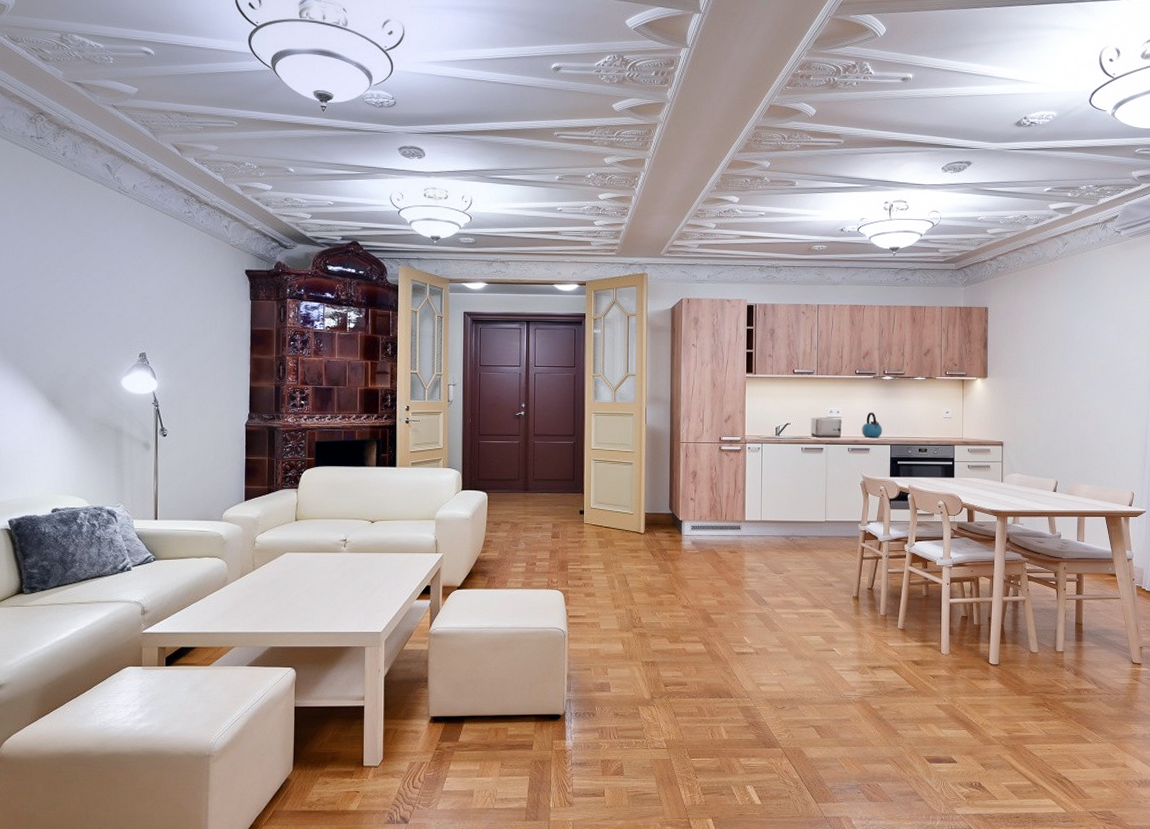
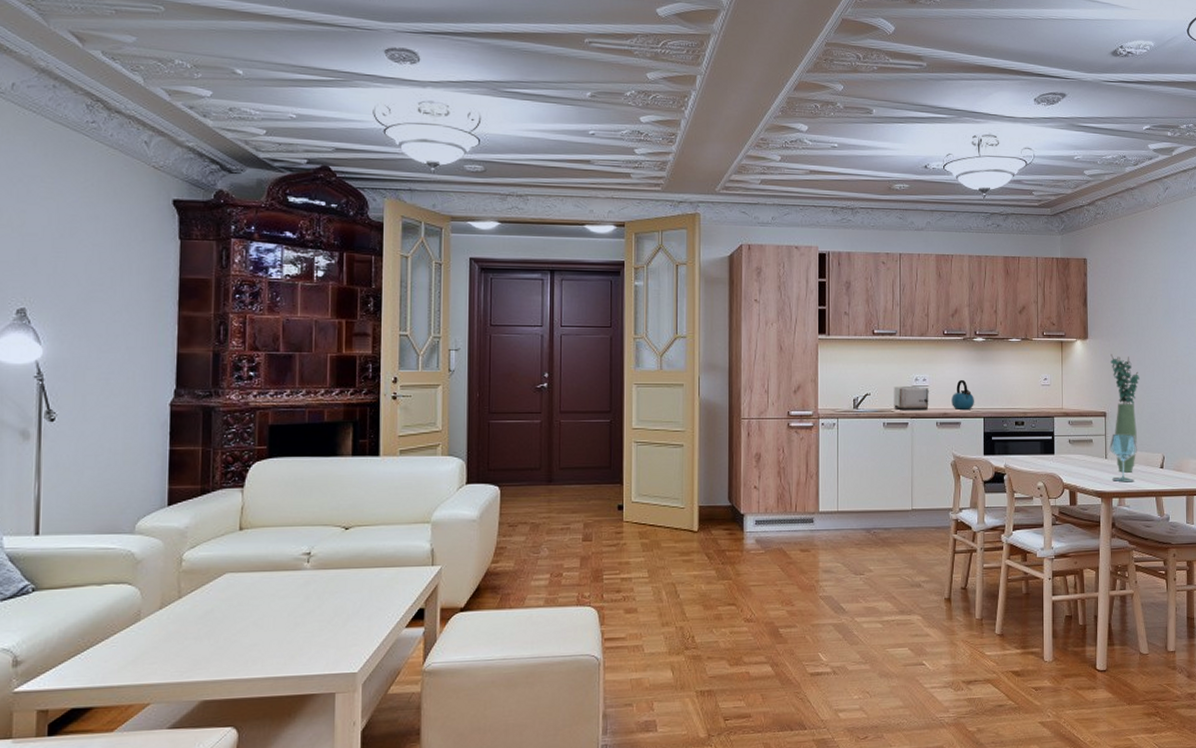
wine glass: none [1006,460,1032,503] -> present [1109,433,1137,482]
vase: none [1008,391,1035,495] -> present [1110,354,1139,473]

